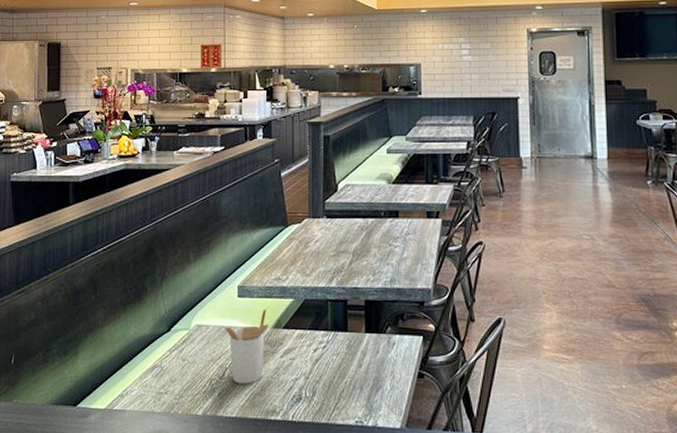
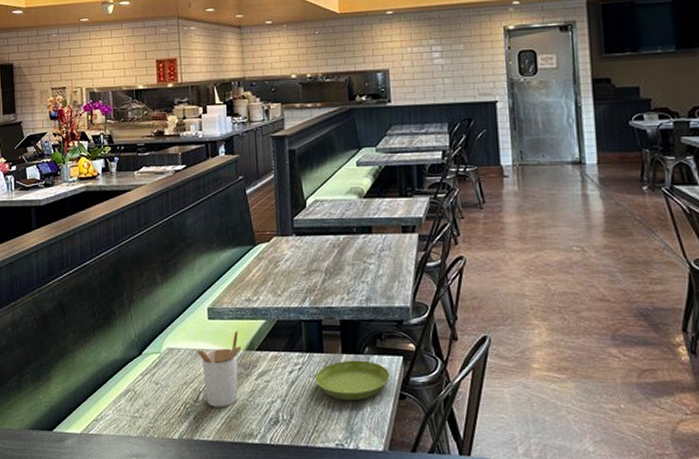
saucer: none [339,339,410,378] -> present [315,360,391,400]

